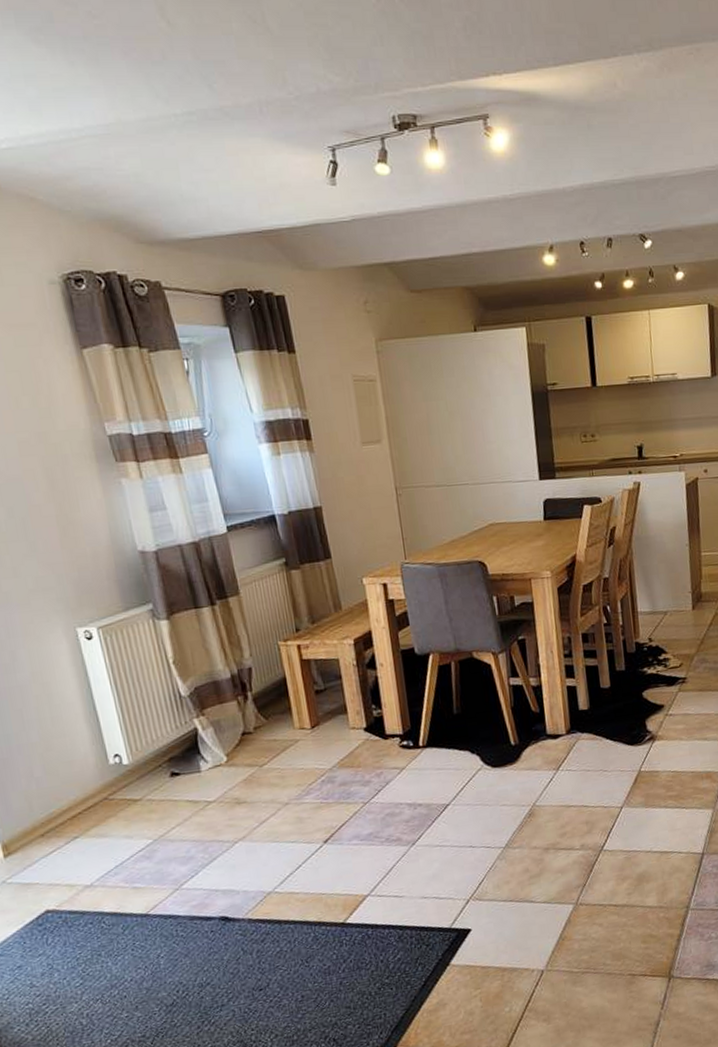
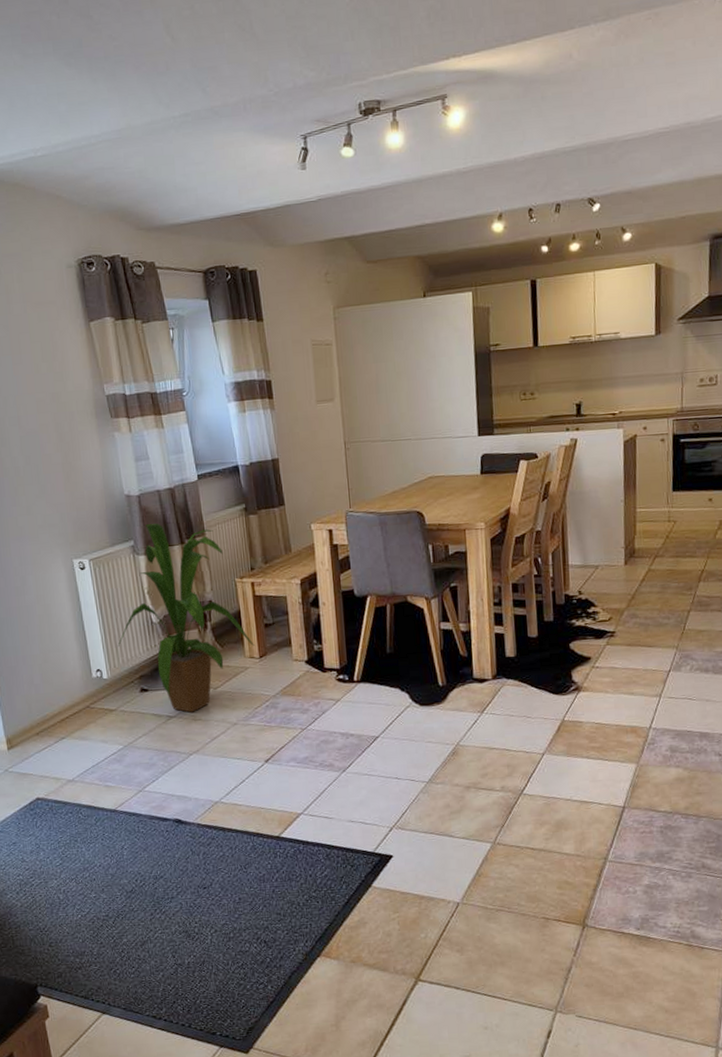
house plant: none [139,583,305,796] -> present [117,523,255,713]

